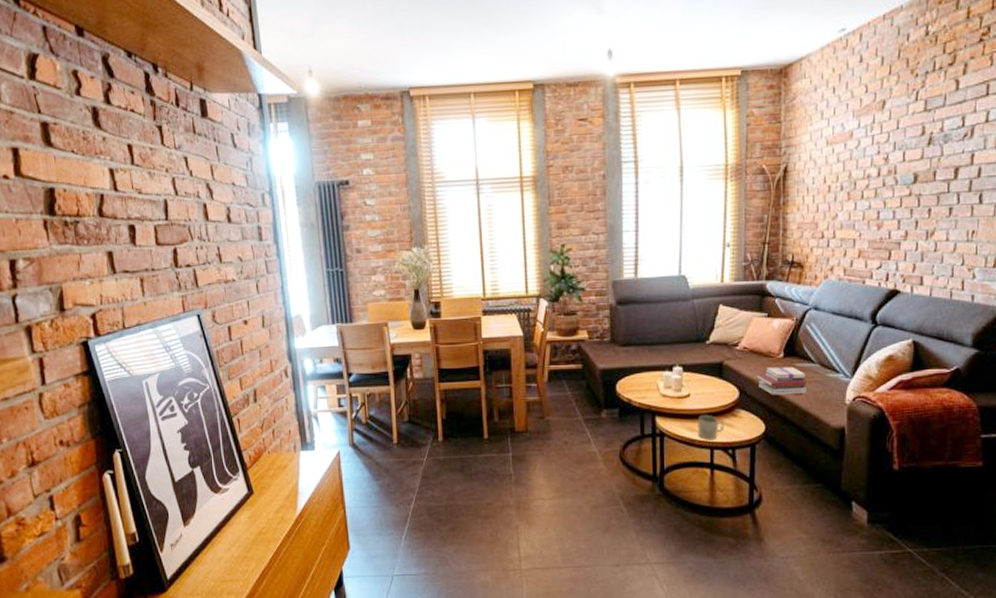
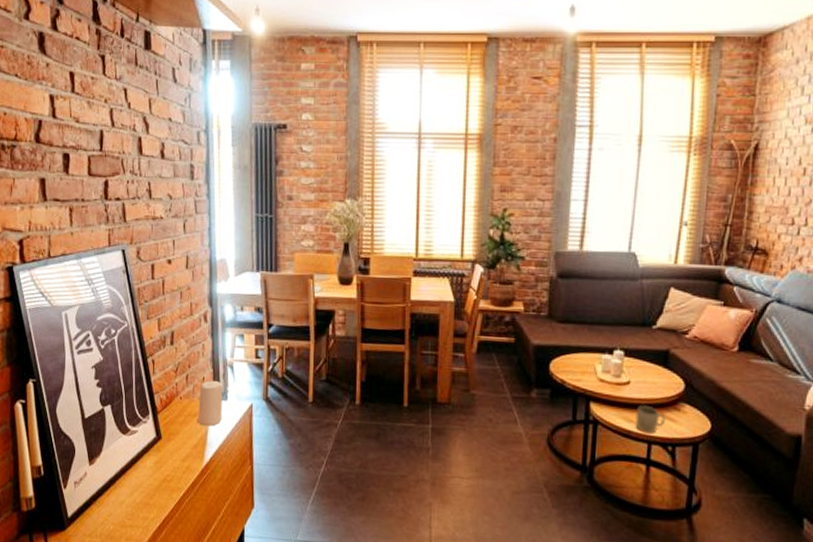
candle: none [286,432,311,477] -> present [197,380,223,427]
books: present [757,366,807,395] -> none [706,360,762,394]

